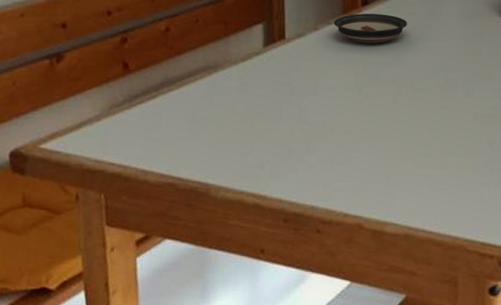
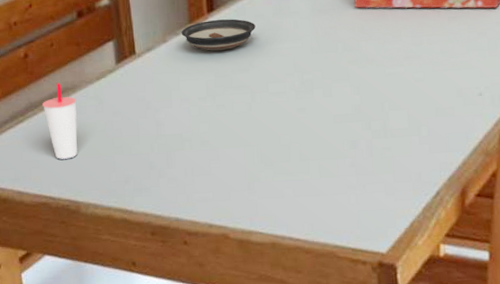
cup: none [180,60,218,139] -> present [42,83,78,160]

